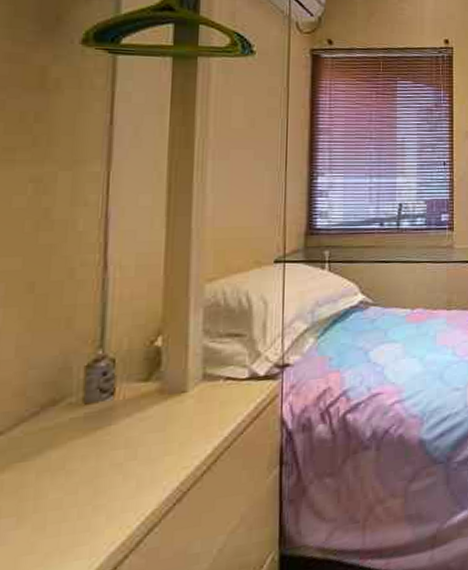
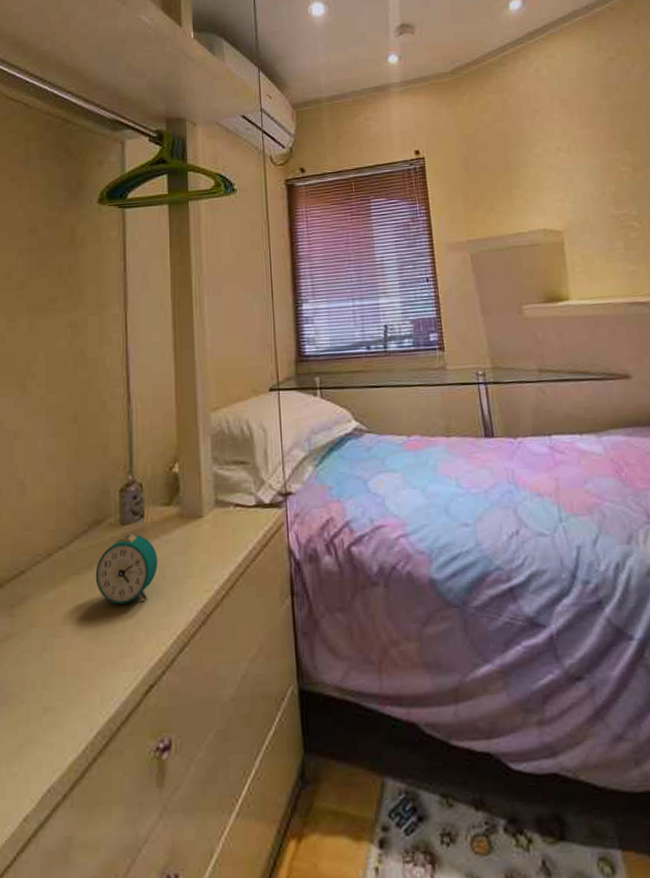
alarm clock: none [45,413,128,490] -> present [95,534,158,604]

